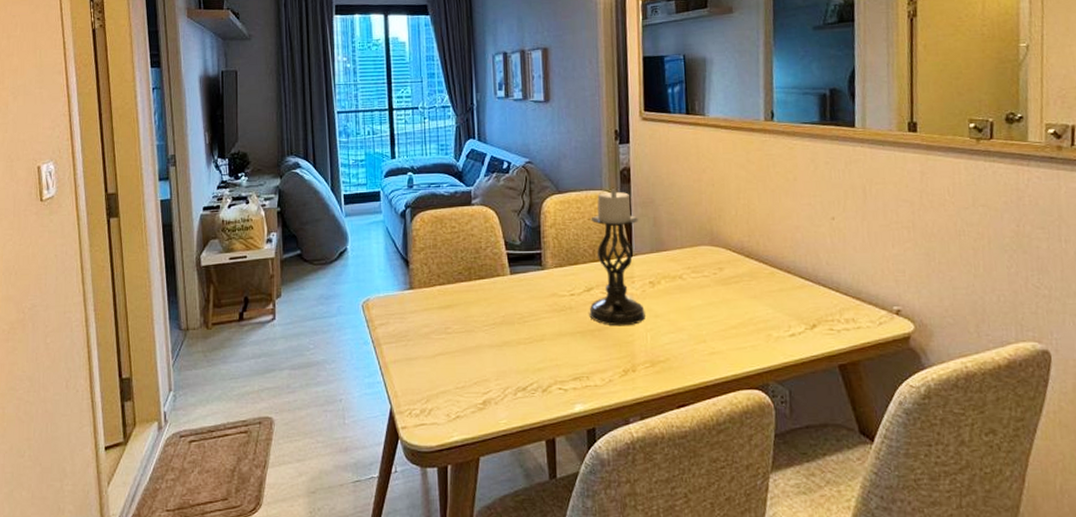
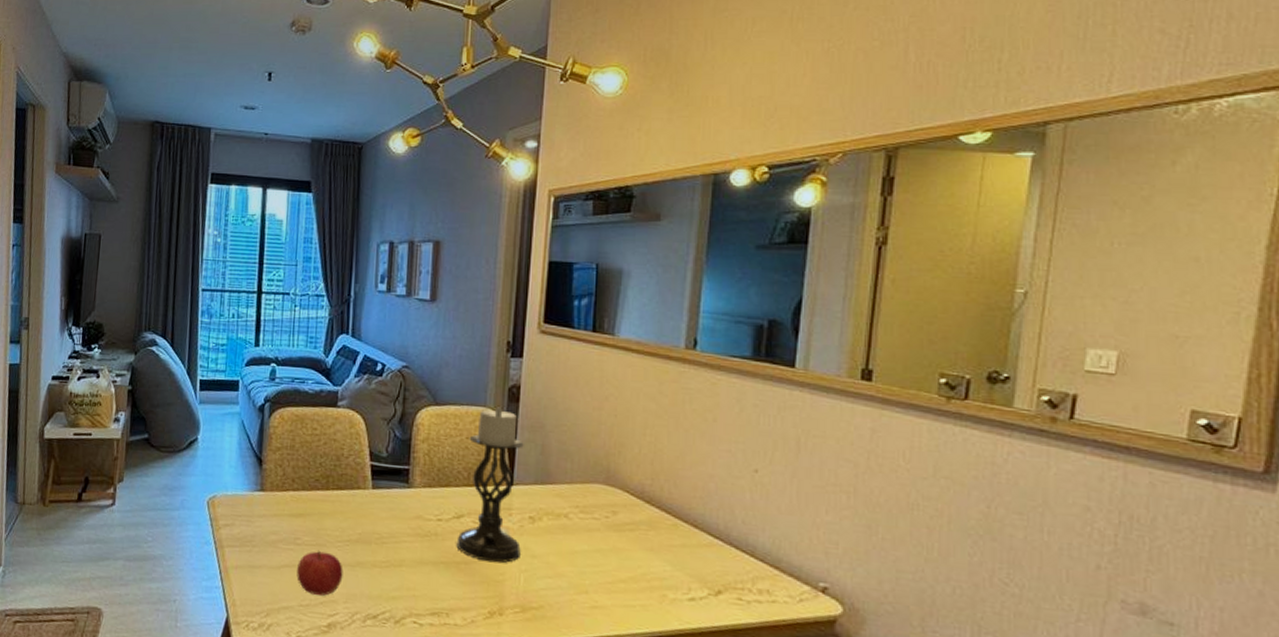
fruit: none [450,336,492,376] -> present [297,550,343,596]

